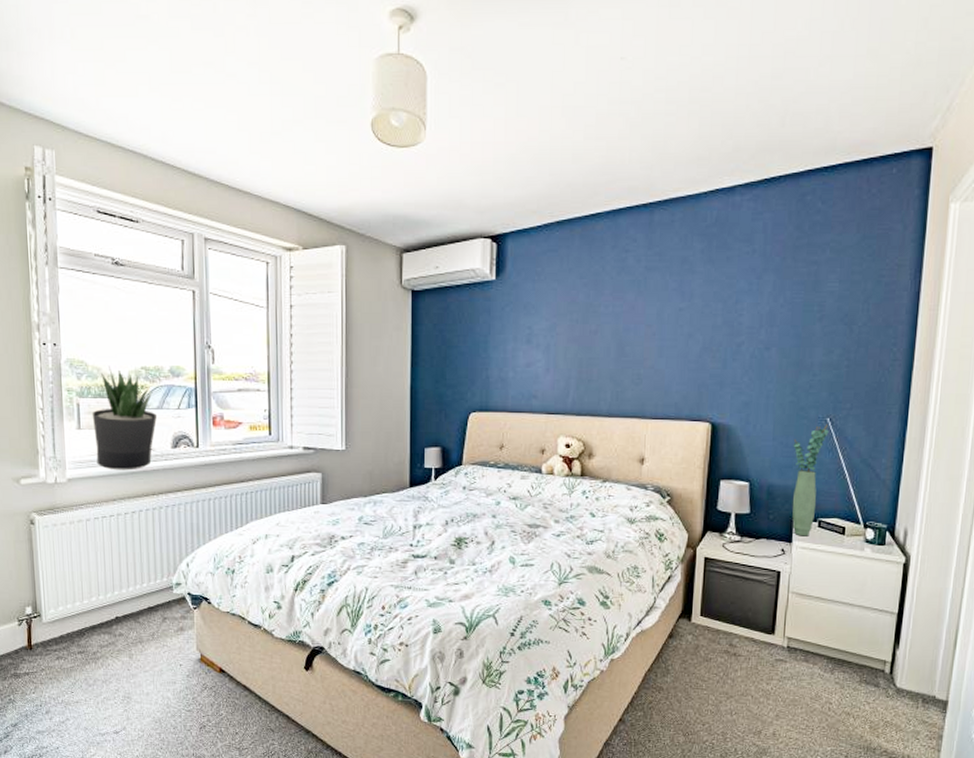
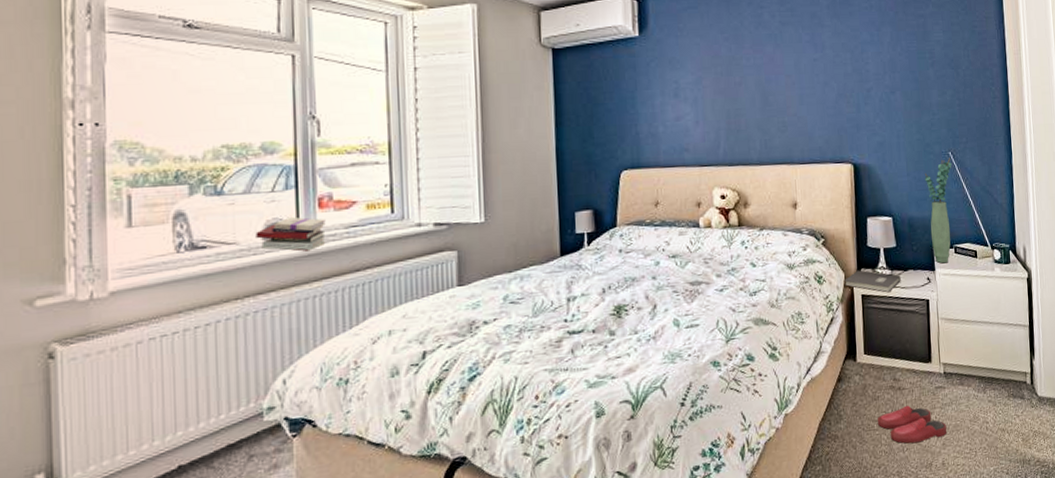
planter: present [92,365,158,471] -> none [149,145,244,275]
books: none [166,432,218,461] -> present [255,217,326,252]
book: none [687,532,751,559] -> present [845,270,901,293]
slippers: none [706,672,782,709] -> present [877,405,947,444]

